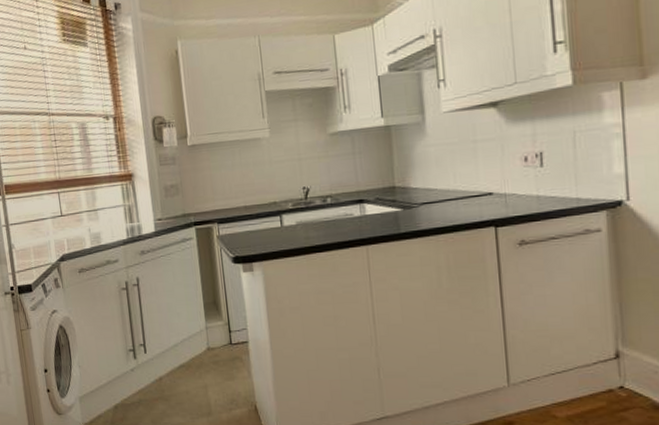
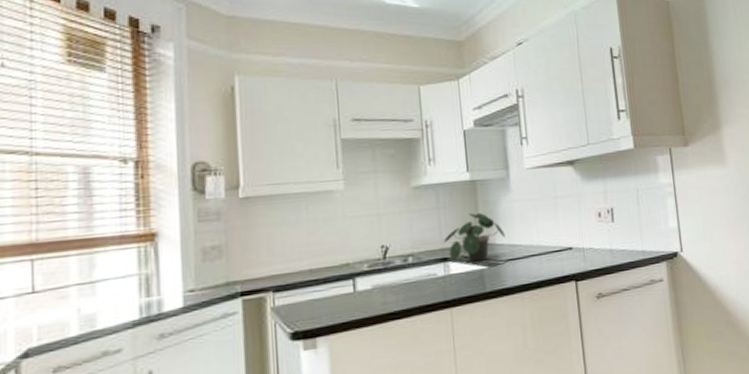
potted plant: none [360,157,420,204] -> present [444,212,505,262]

